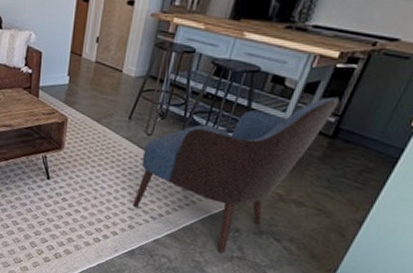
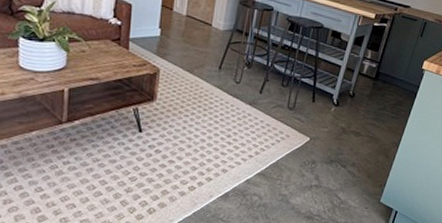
armchair: present [132,96,340,254] -> none [225,48,378,184]

